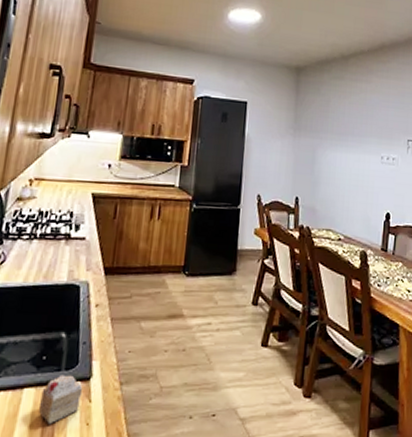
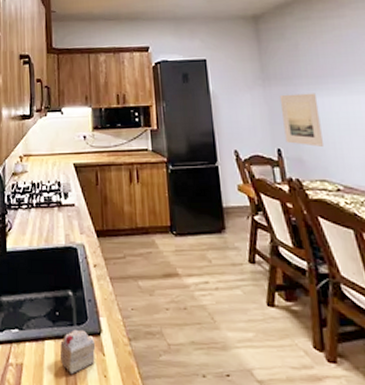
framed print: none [304,146,337,198] -> present [279,93,323,147]

